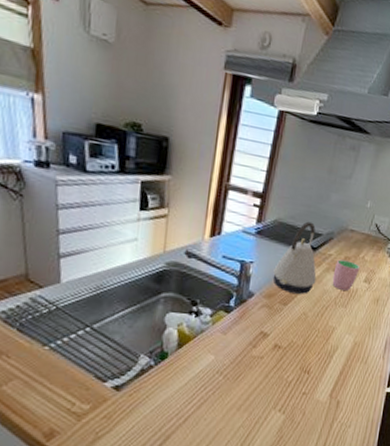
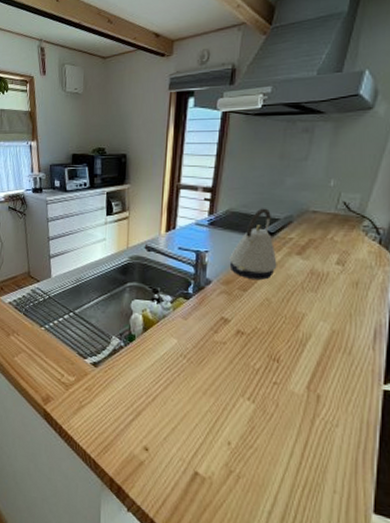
cup: present [332,259,361,291] -> none [296,242,330,274]

